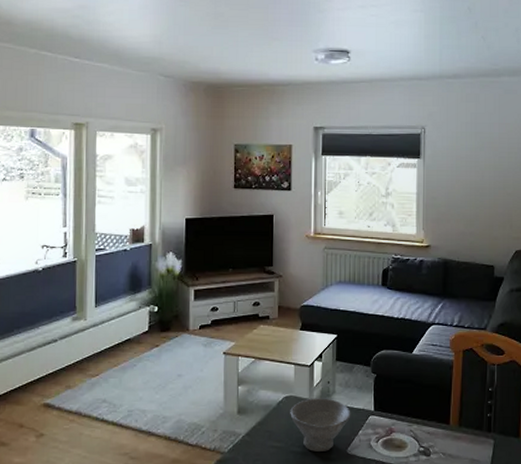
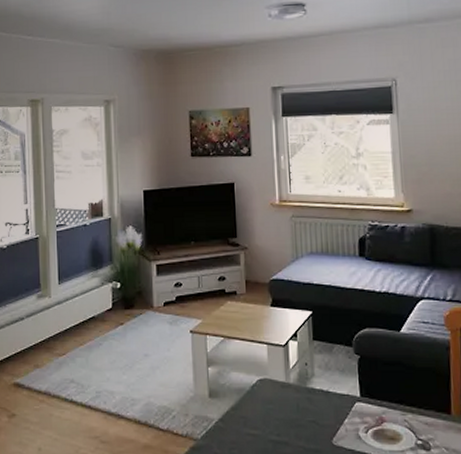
bowl: present [290,398,351,452] -> none [265,381,334,441]

